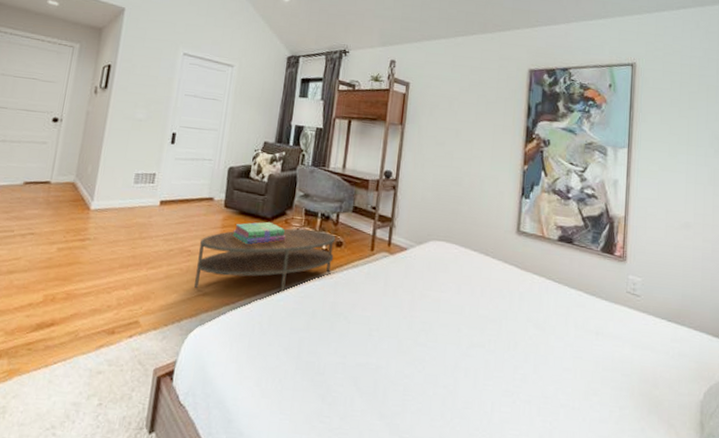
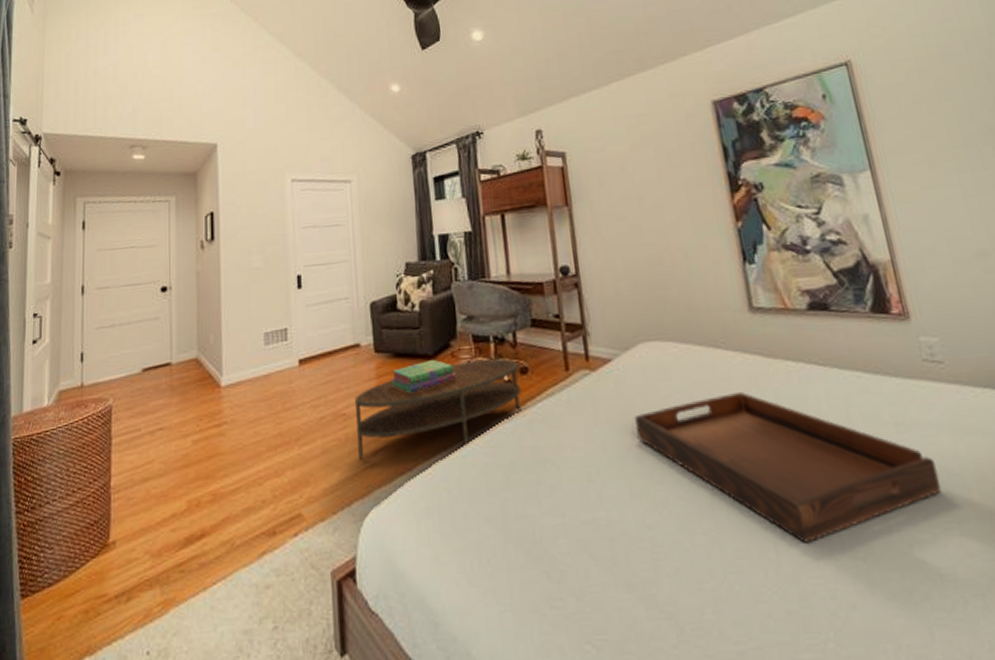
serving tray: none [413,290,616,405] -> present [634,391,942,543]

